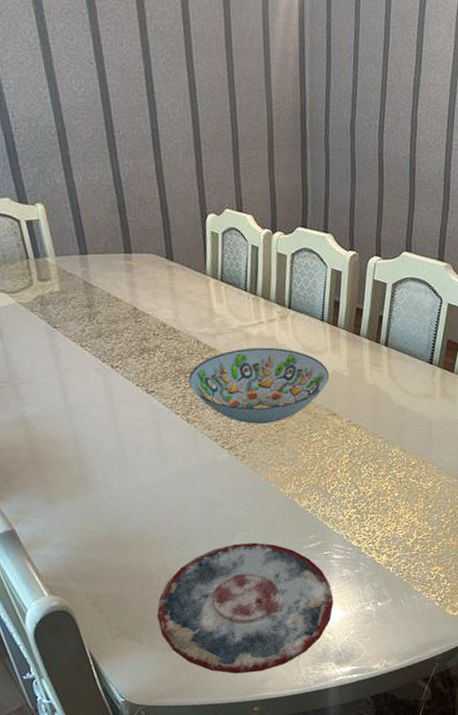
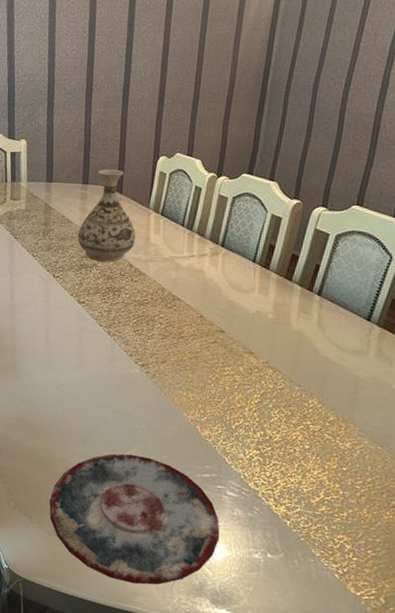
vase: none [131,232,198,343] -> present [77,169,136,263]
decorative bowl: present [188,347,330,424] -> none [116,277,253,350]

